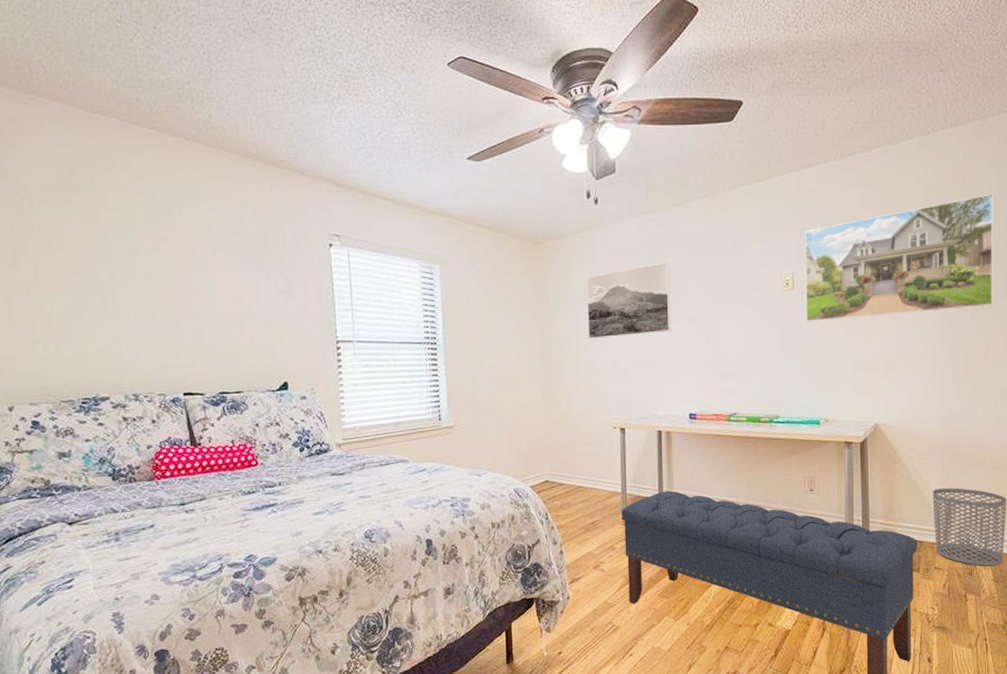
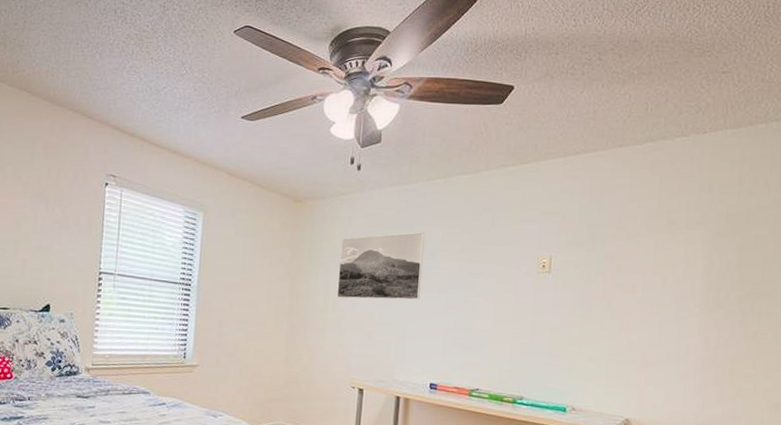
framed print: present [805,194,994,322] -> none [560,198,773,312]

